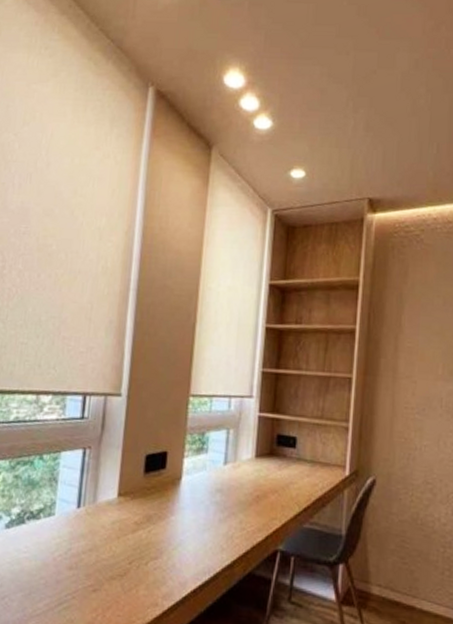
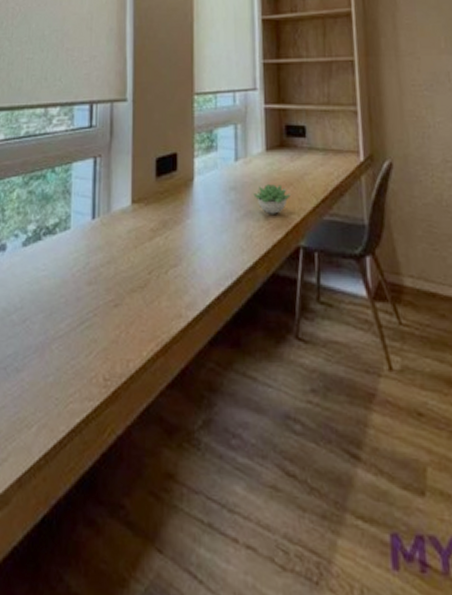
succulent plant: none [238,489,274,518] -> present [253,184,291,214]

